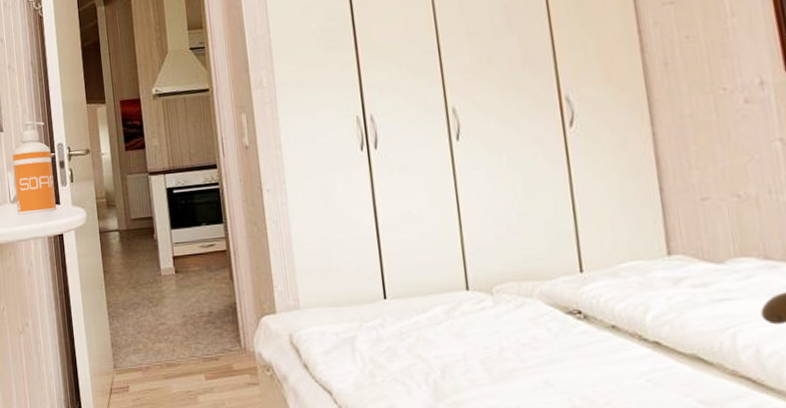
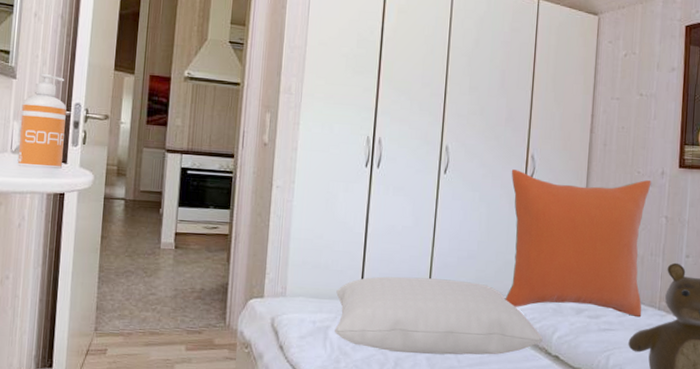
cushion: none [355,263,632,359] -> present [335,276,543,355]
pillow: none [542,96,774,287] -> present [505,169,651,318]

